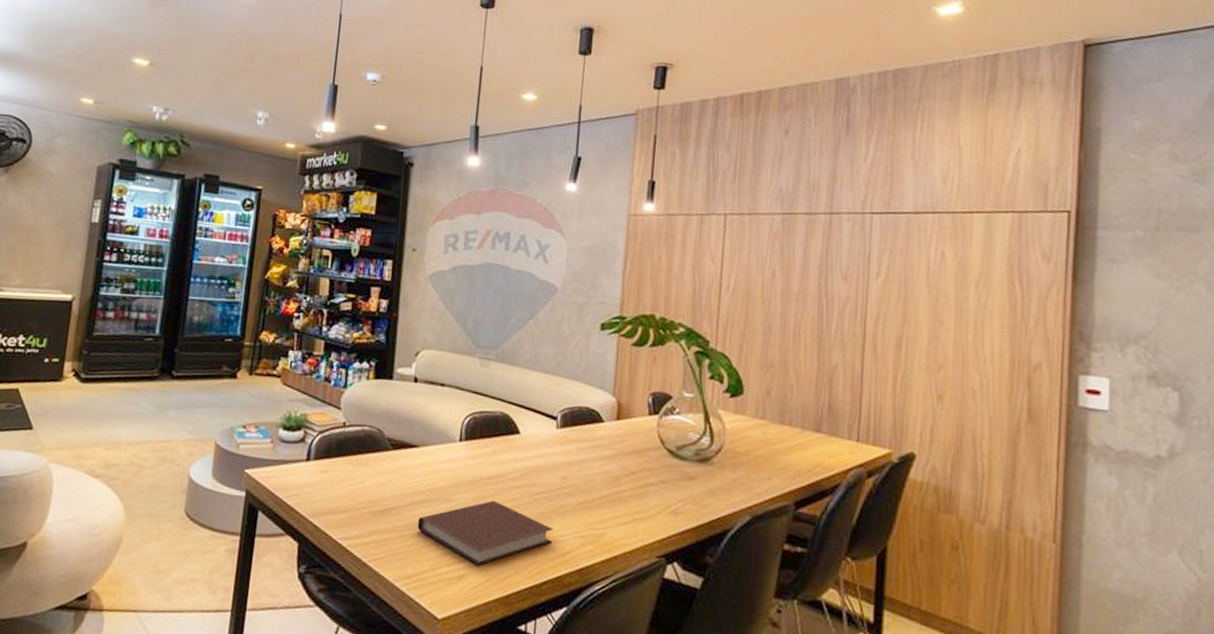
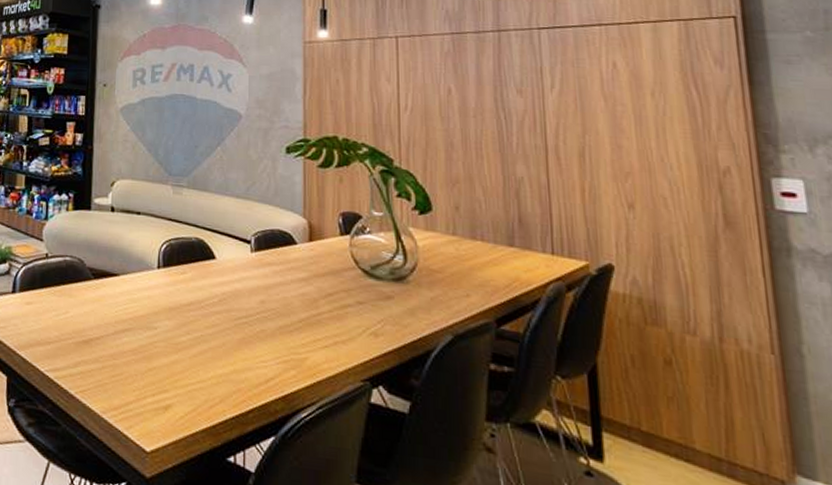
notebook: present [417,500,553,567] -> none [121,326,255,396]

